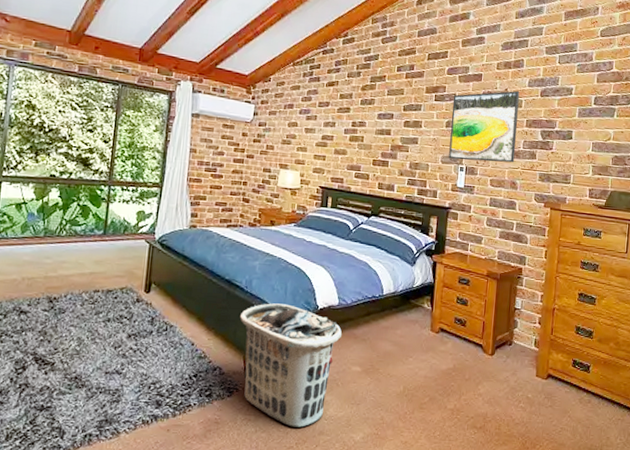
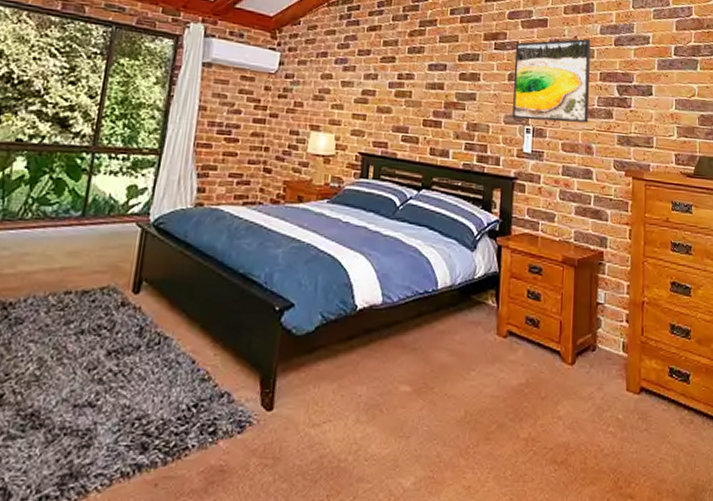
clothes hamper: present [239,303,342,427] -> none [255,303,387,473]

